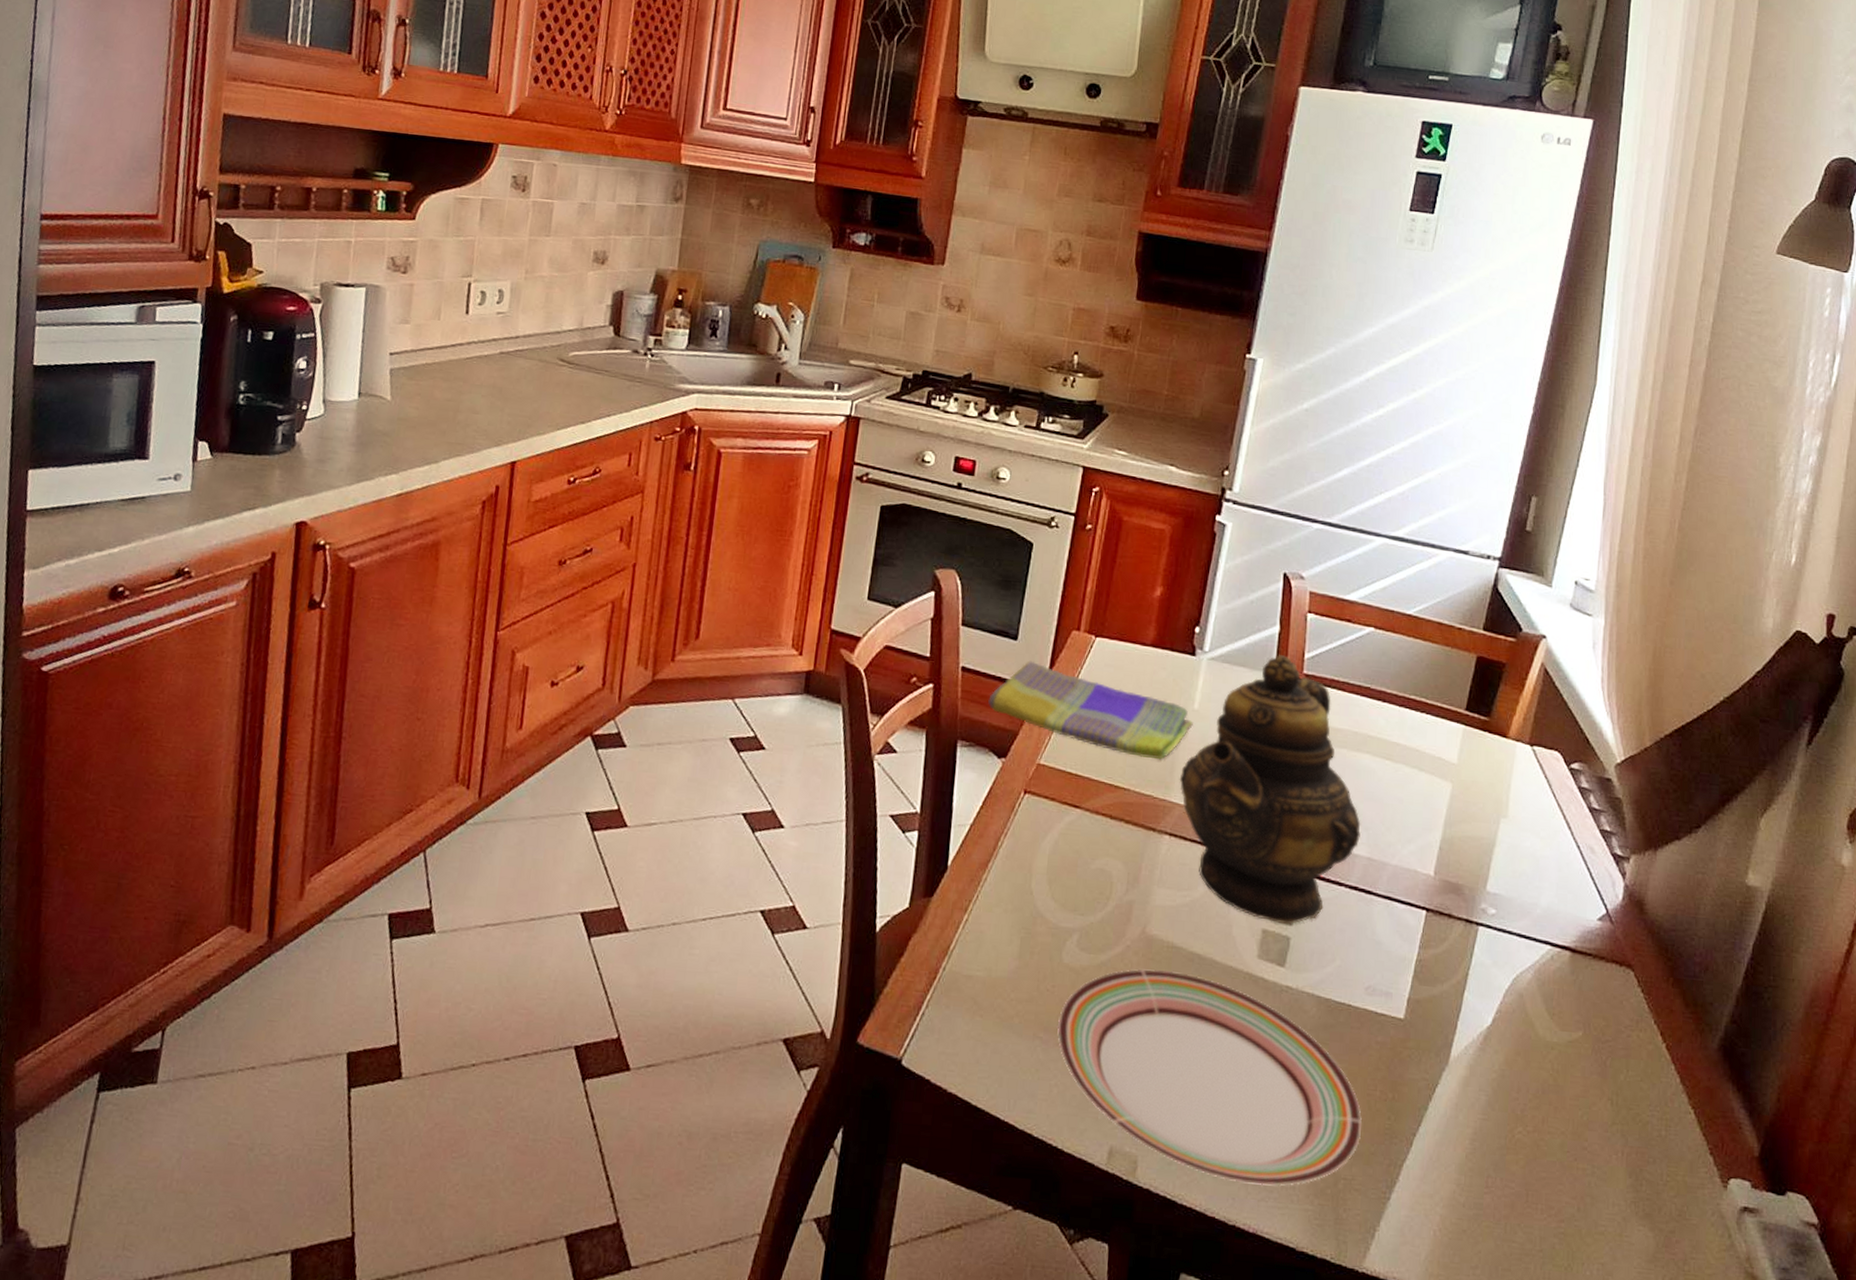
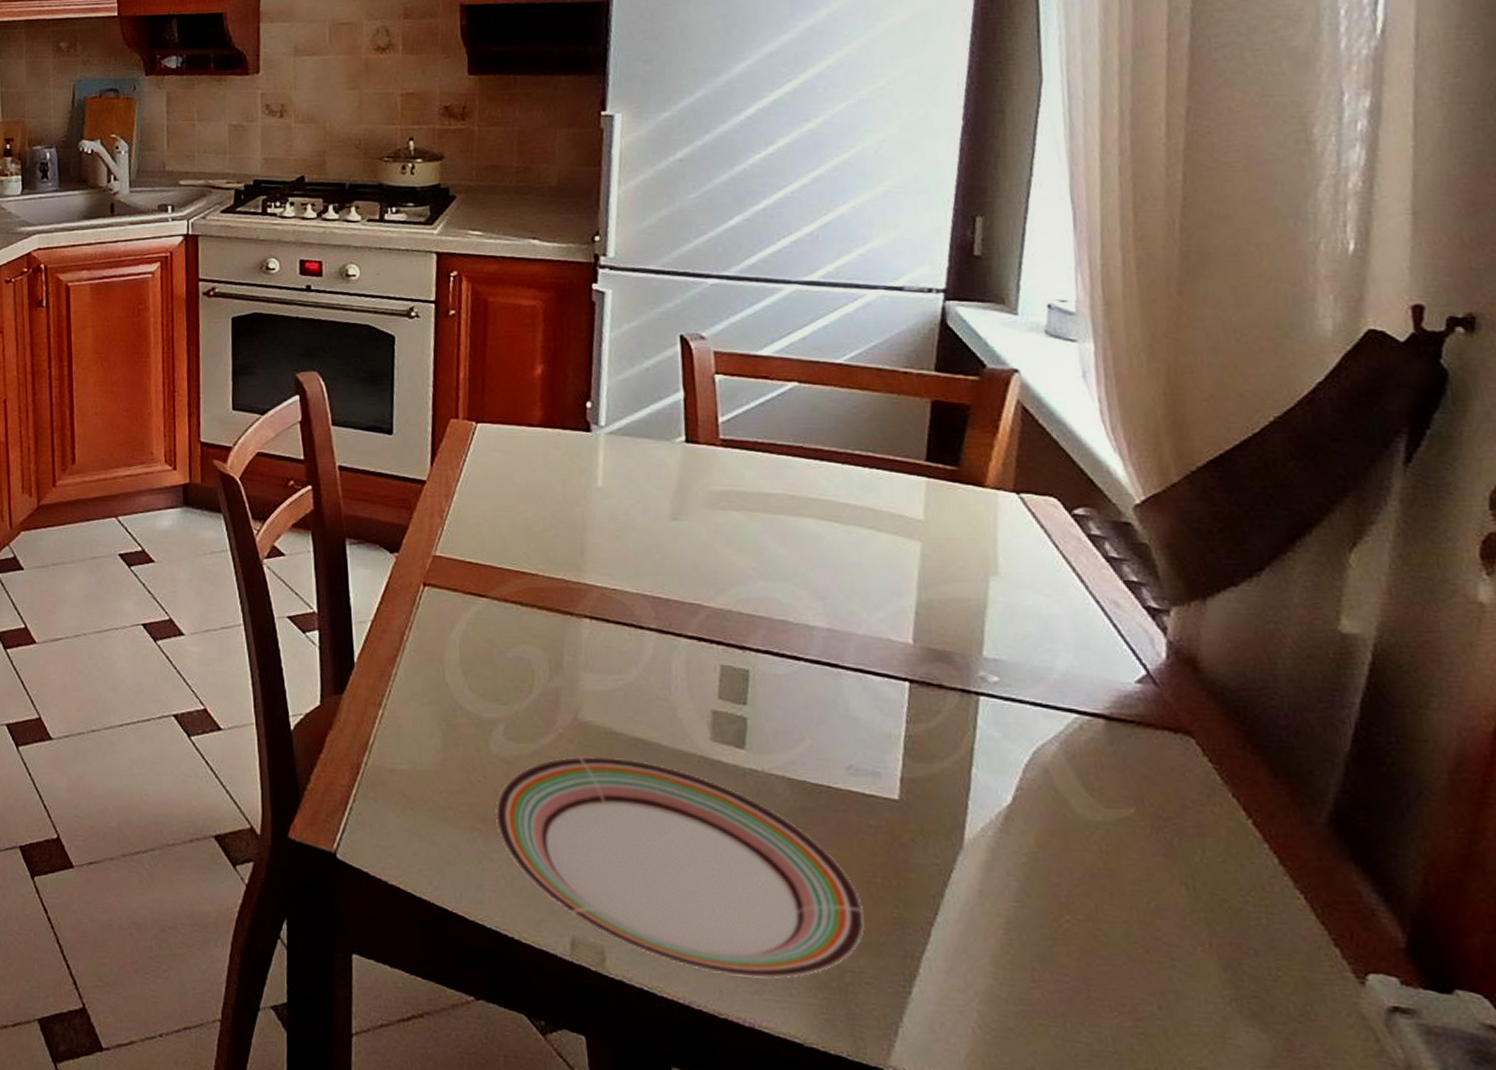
dish towel: present [988,660,1193,760] -> none [371,453,599,542]
teapot: present [1179,655,1361,925] -> none [592,422,815,705]

